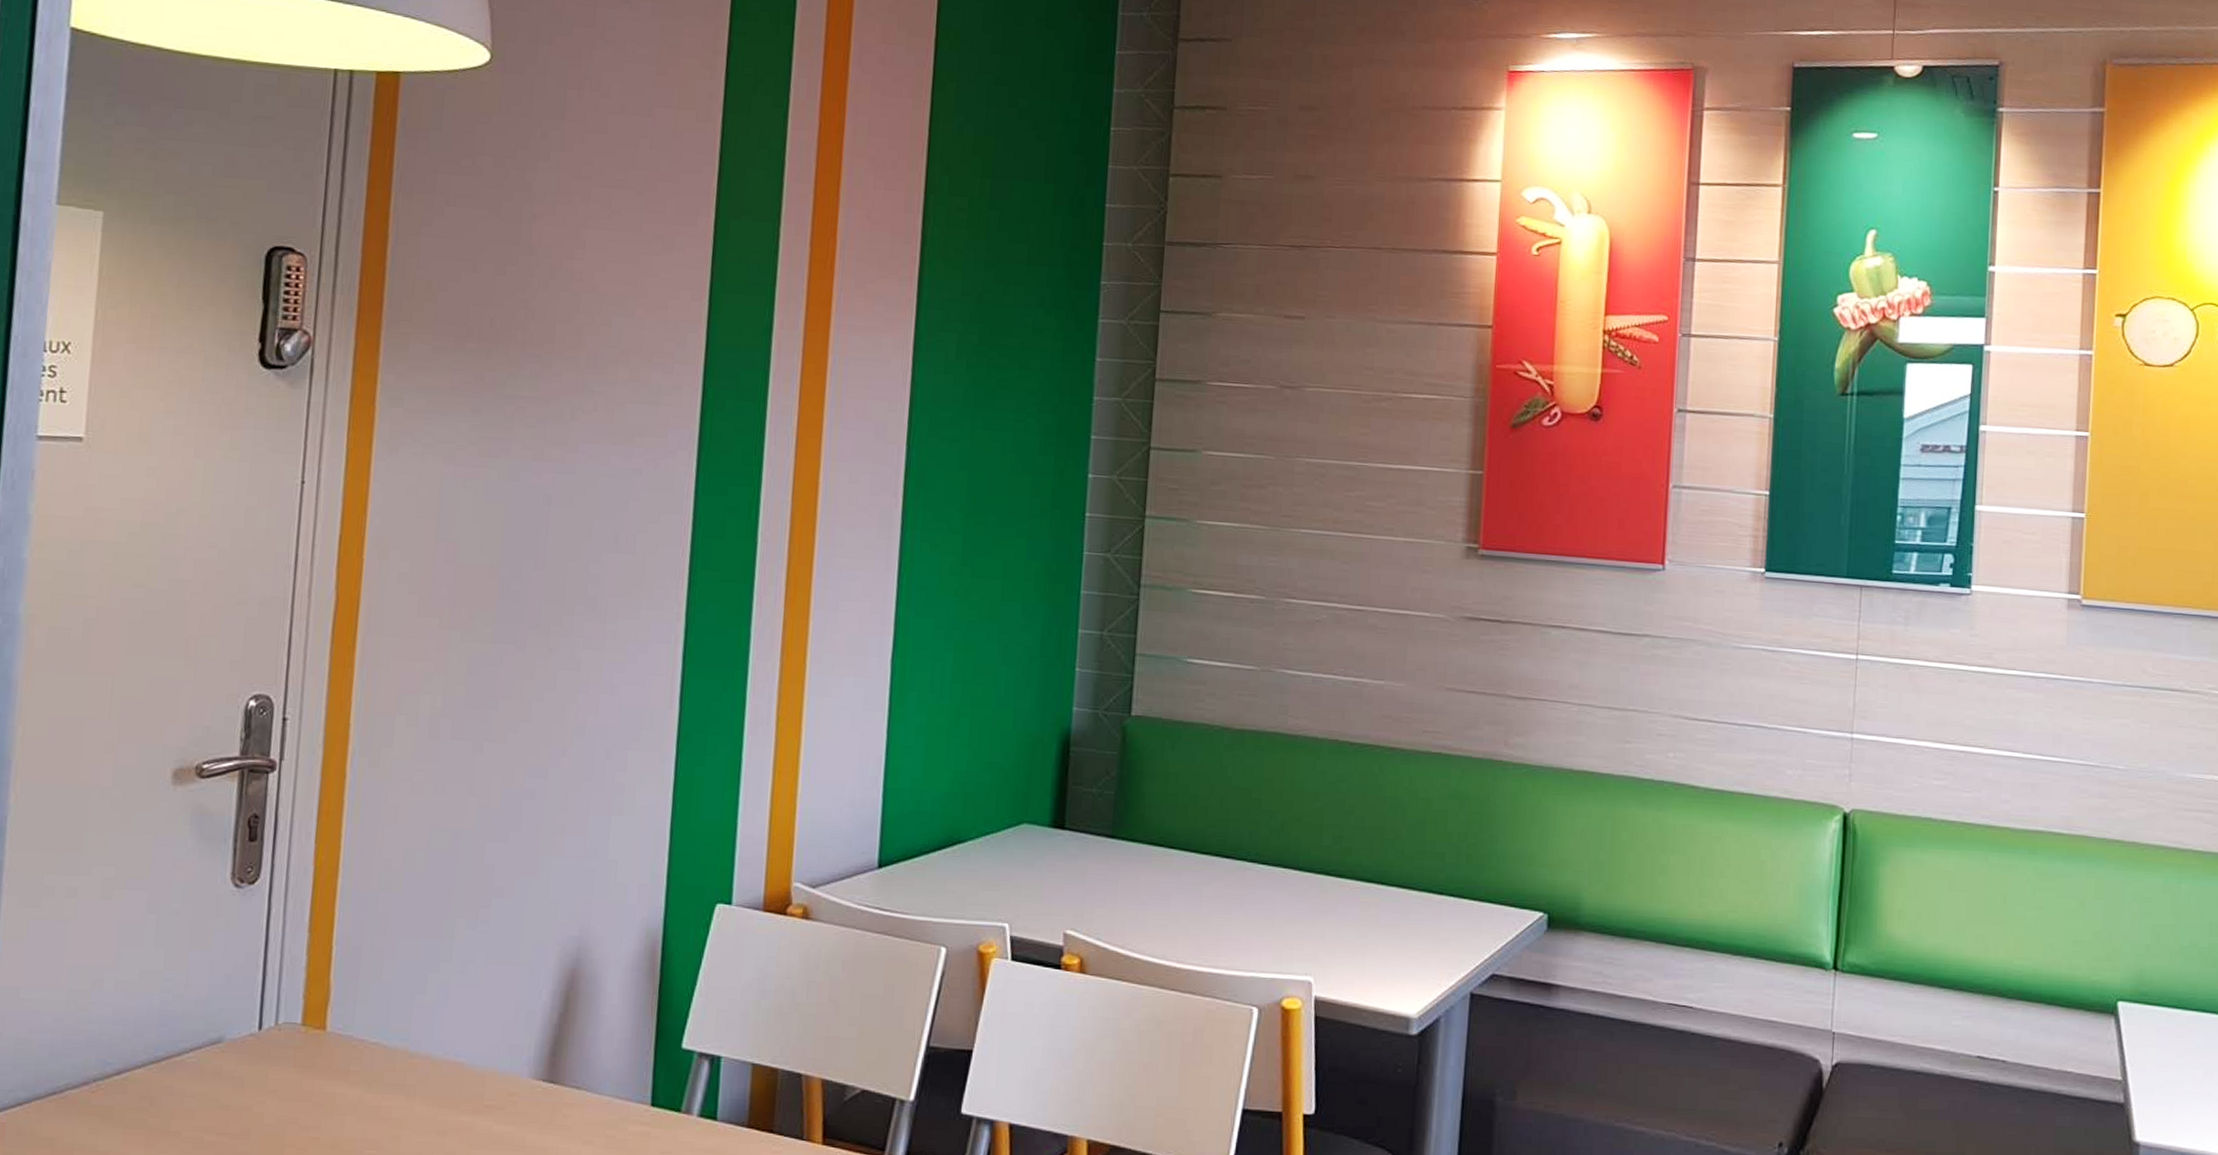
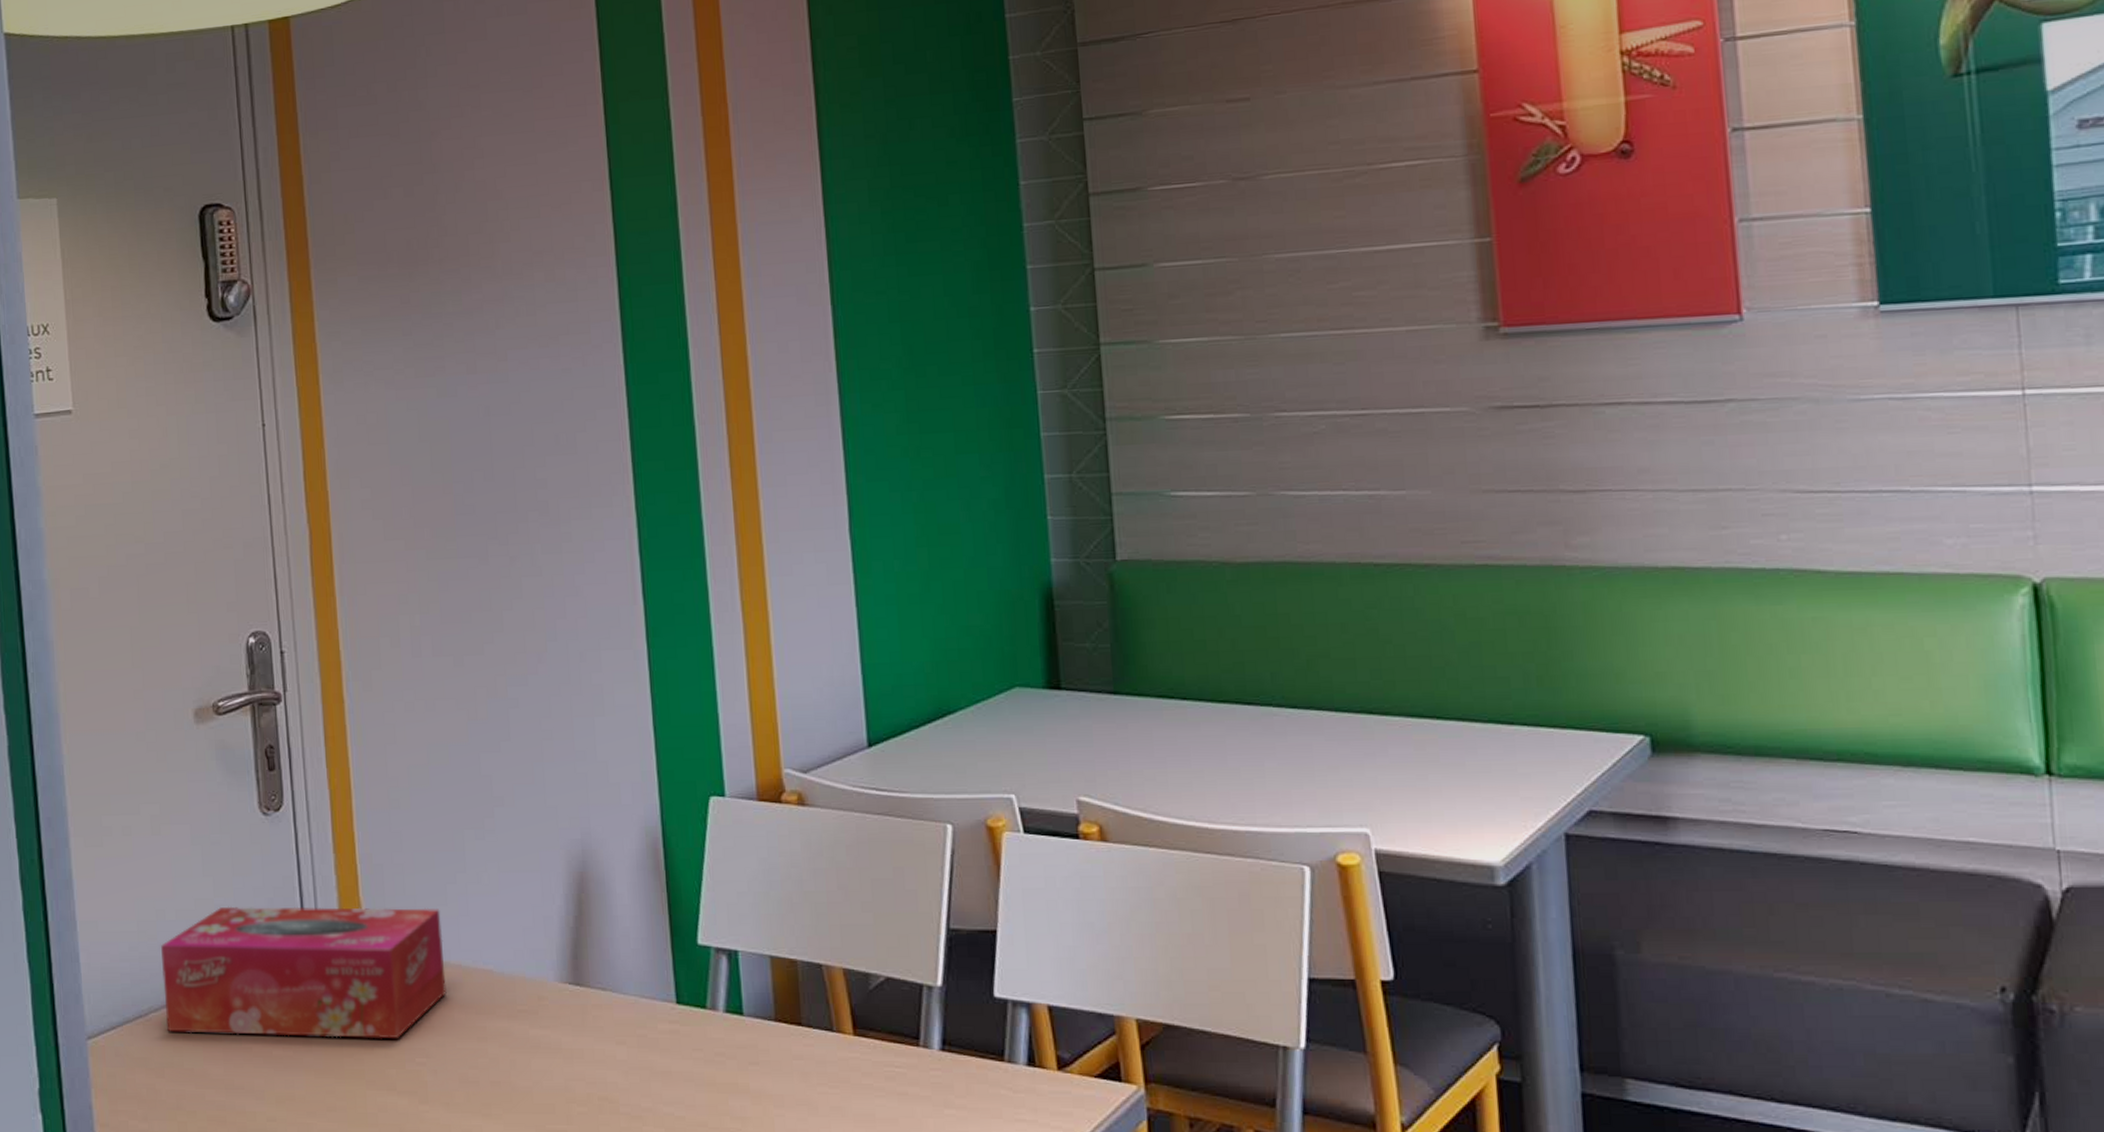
tissue box: none [84,980,417,1129] -> present [161,906,447,1039]

